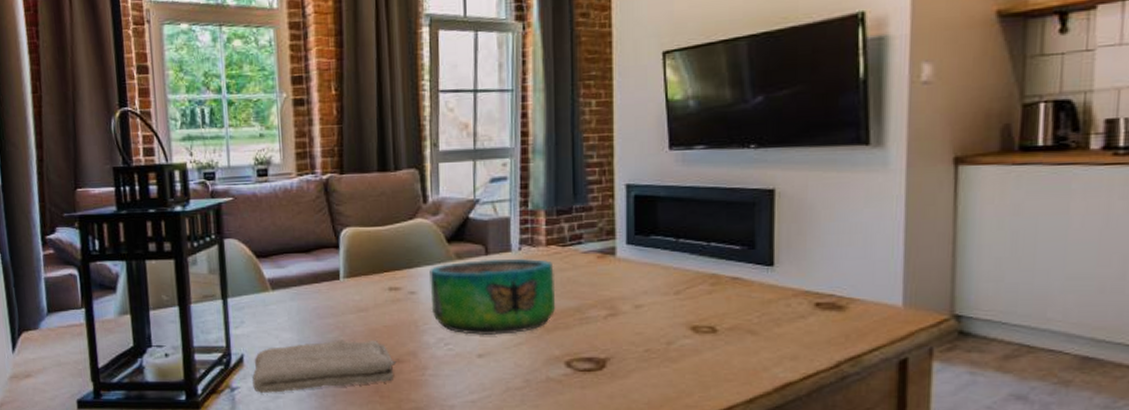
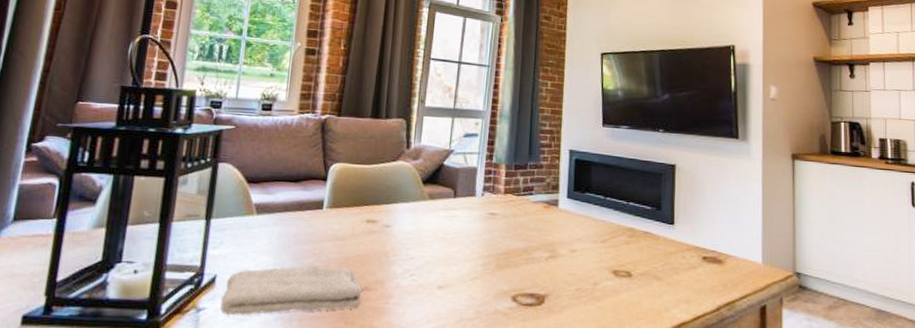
decorative bowl: present [429,258,556,336] -> none [402,201,509,269]

